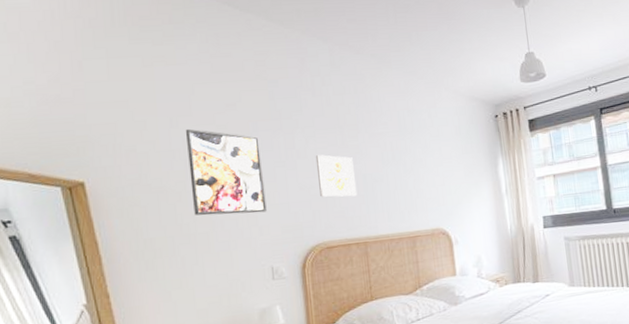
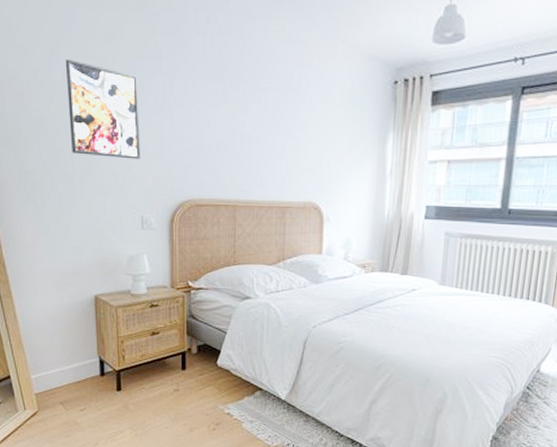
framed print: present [315,155,358,197] -> none [192,105,232,155]

